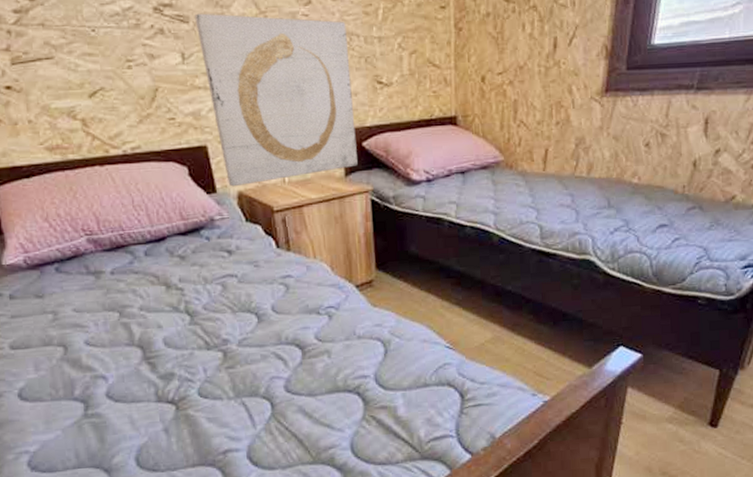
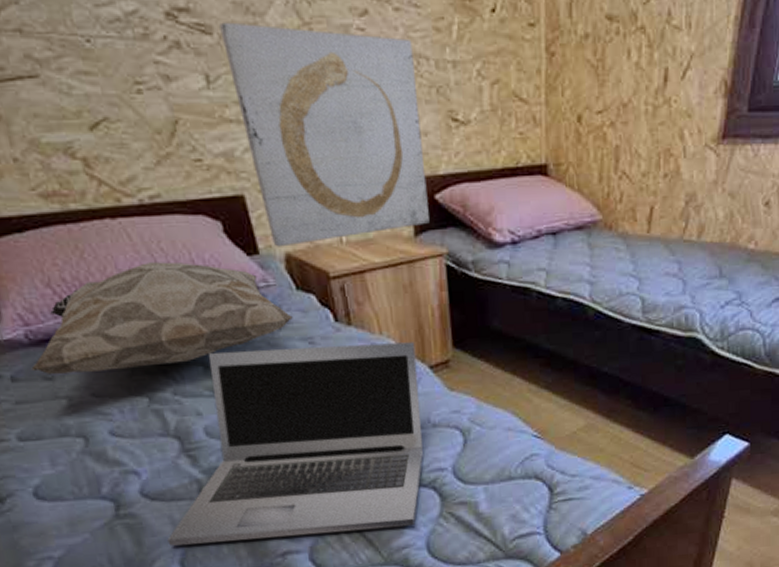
decorative pillow: none [26,200,242,294] -> present [31,262,293,375]
laptop: none [126,265,350,443] -> present [167,342,424,546]

